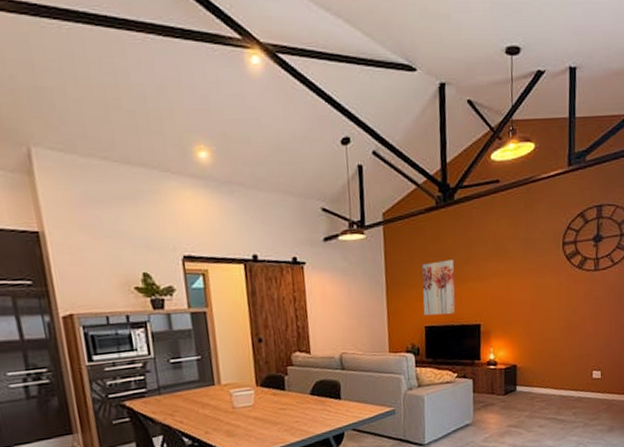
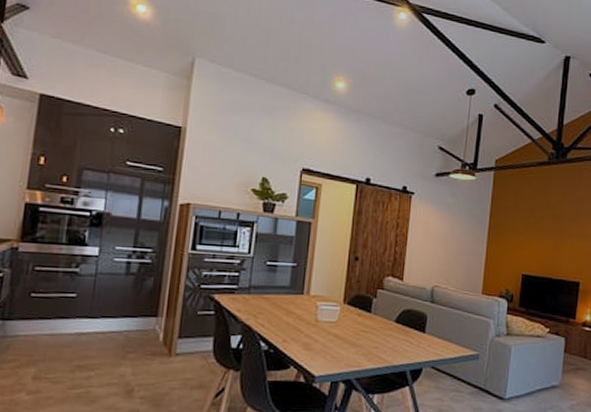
wall art: present [422,260,456,316] -> none [522,213,560,267]

